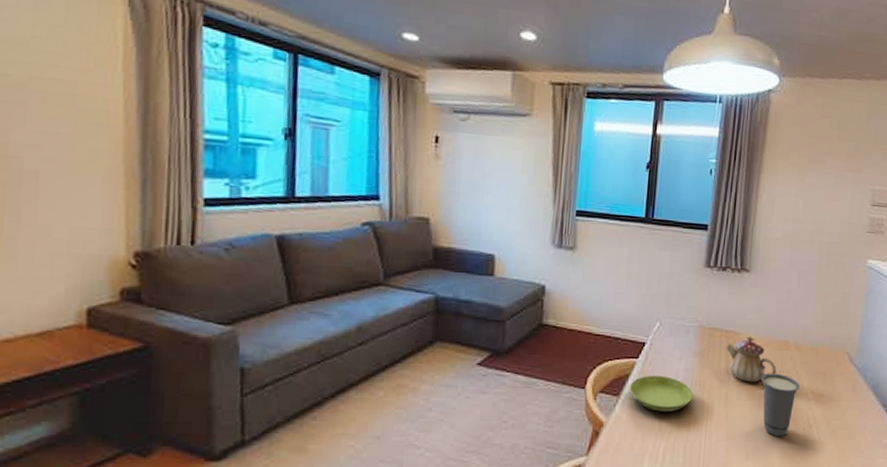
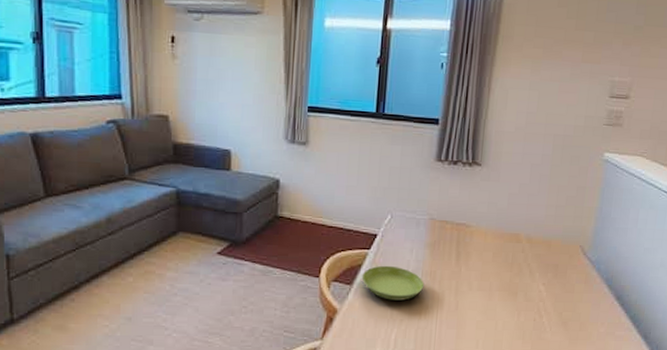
teapot: present [726,337,777,383] -> none [457,229,508,274]
cup: present [760,373,800,437] -> none [491,265,531,327]

